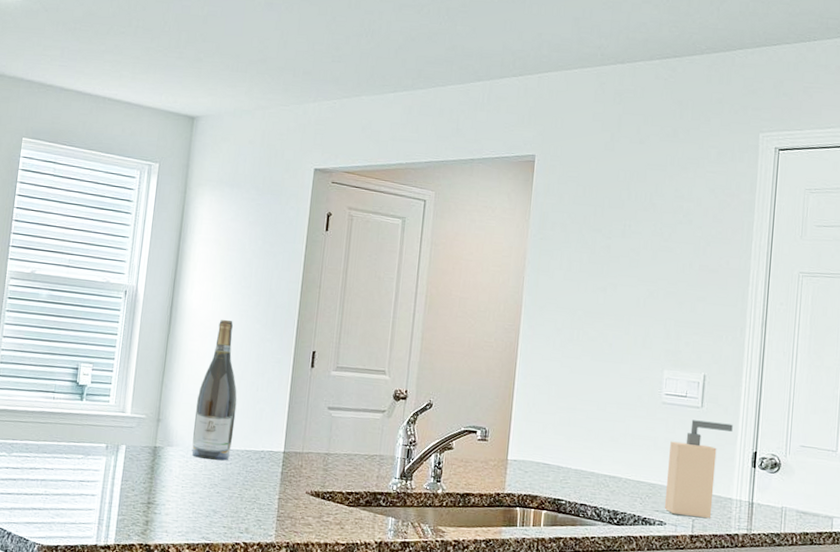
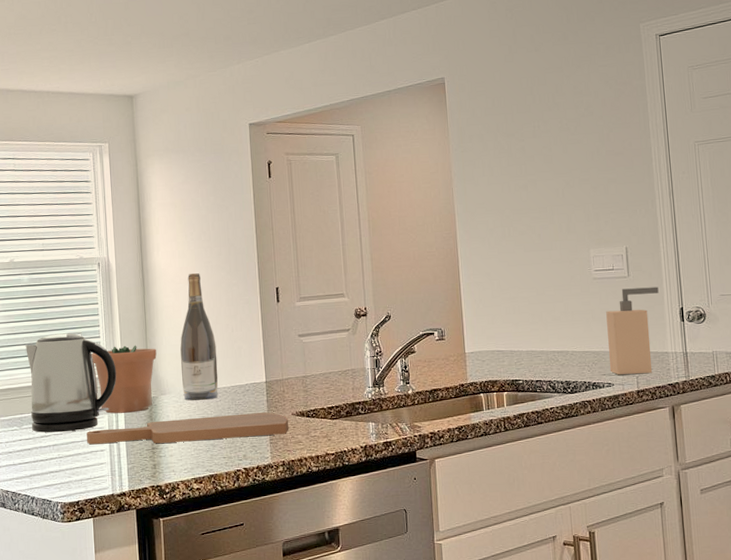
kettle: none [21,359,125,469] -> present [25,333,117,433]
cutting board: none [78,471,302,513] -> present [87,412,289,445]
planter: none [100,384,171,461] -> present [91,345,157,414]

